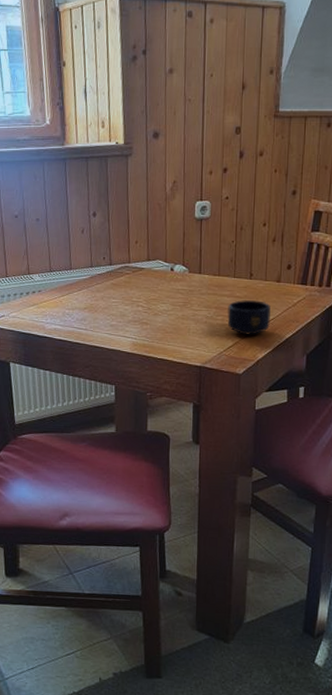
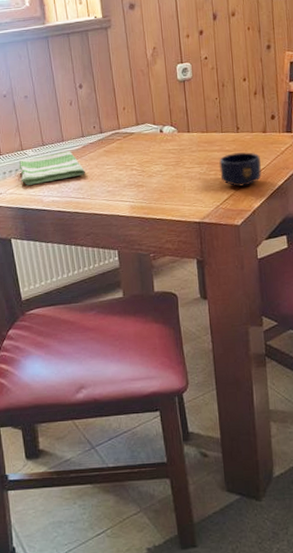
dish towel: none [24,280,90,311] -> present [19,151,85,186]

